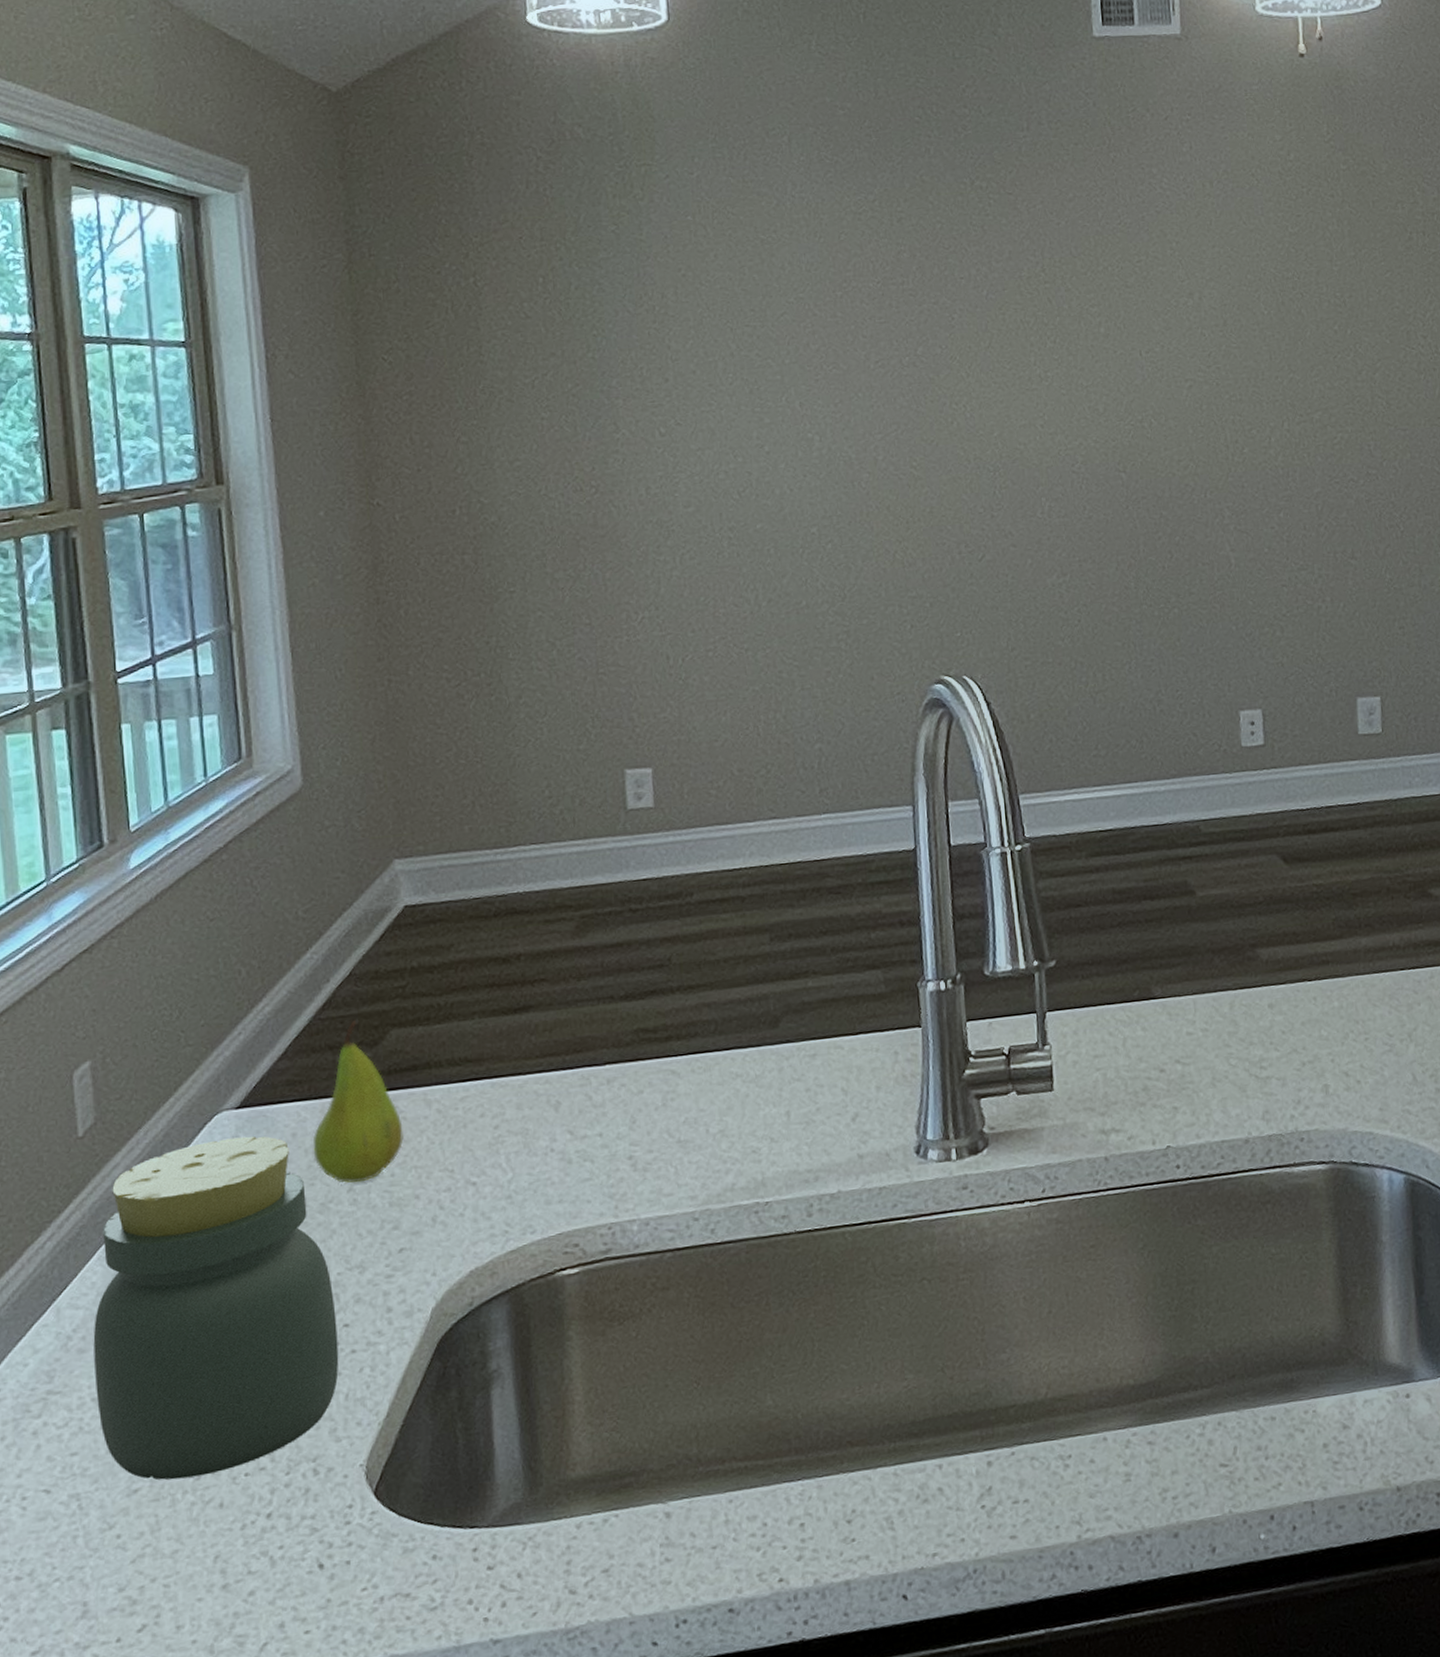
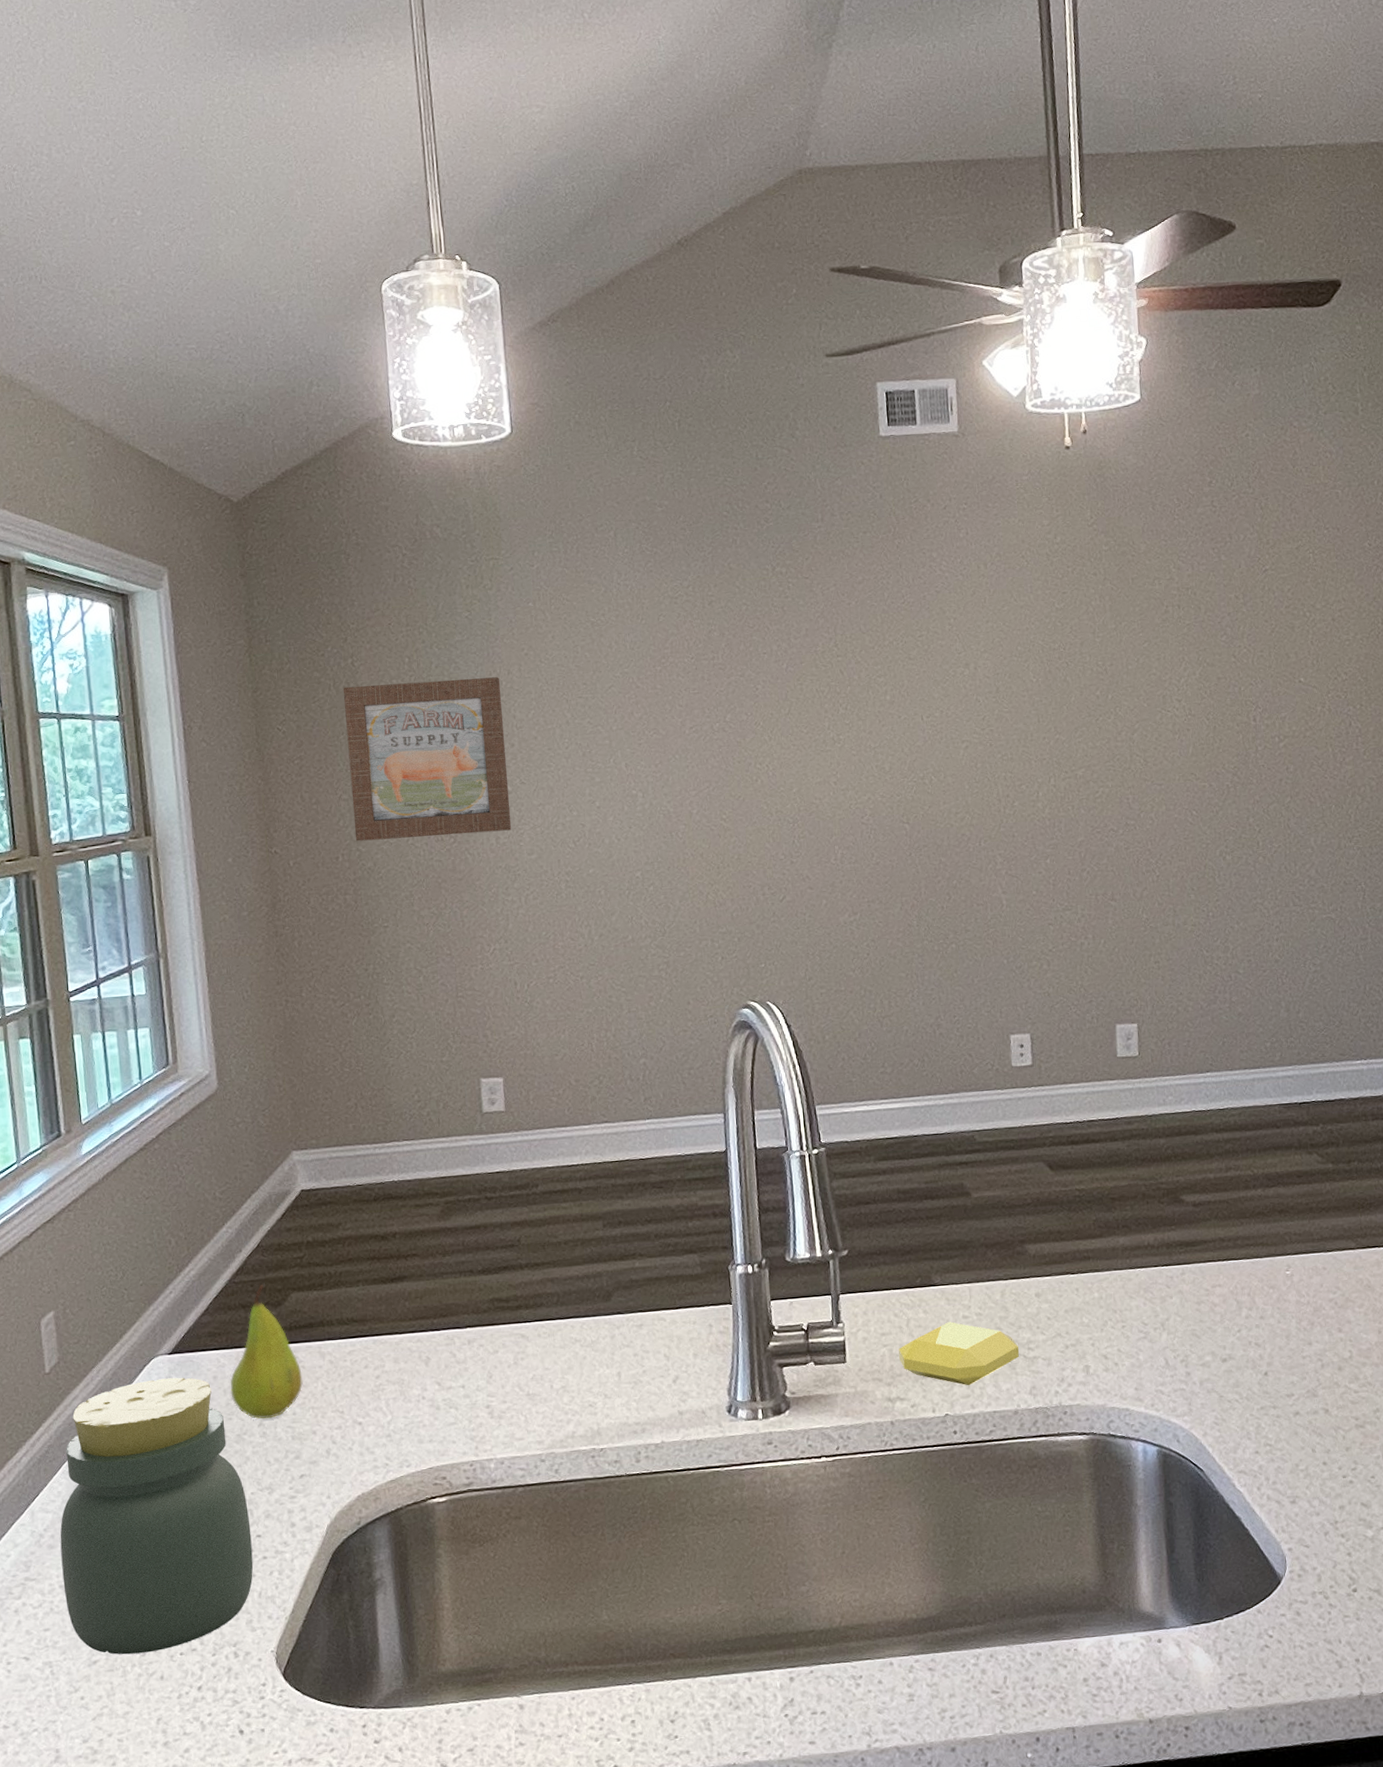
wall art: none [462,301,665,492] -> present [342,677,512,842]
soap bar: none [1114,1039,1251,1113] -> present [899,1322,1019,1386]

